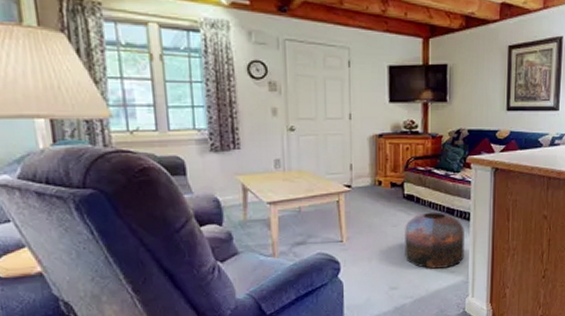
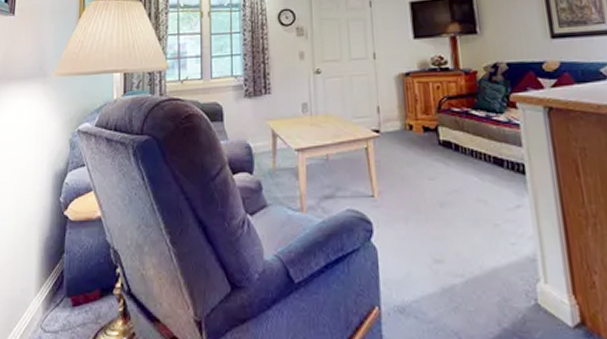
pouf: present [405,212,464,269] -> none [444,162,525,238]

